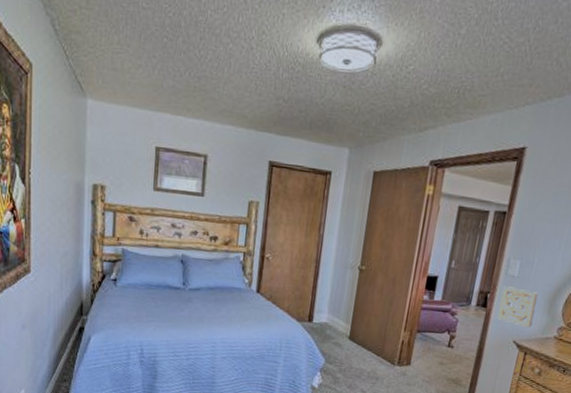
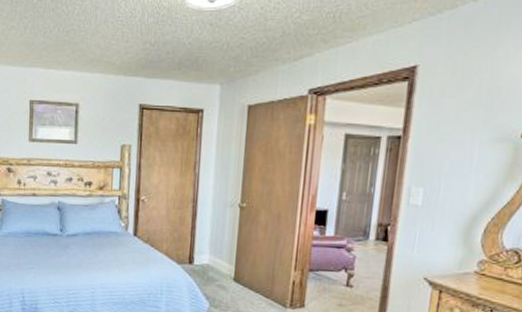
wall ornament: present [497,286,538,329] -> none [401,217,449,263]

